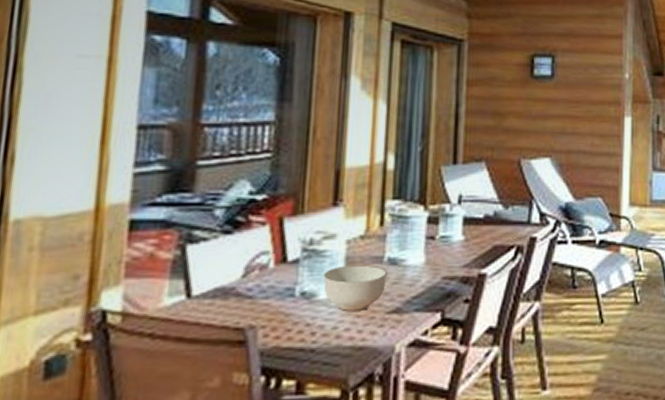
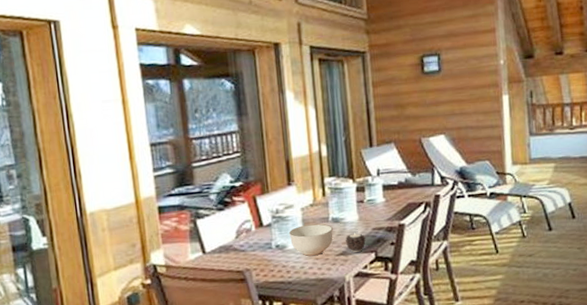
candle: none [403,281,431,310] -> present [345,232,366,252]

